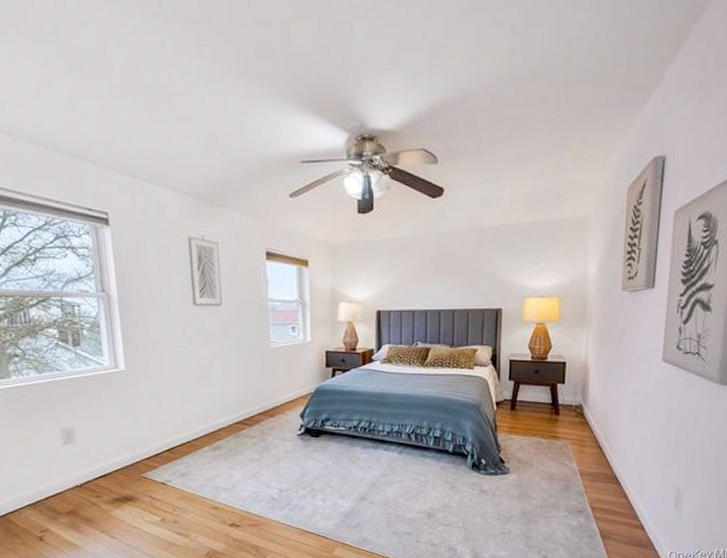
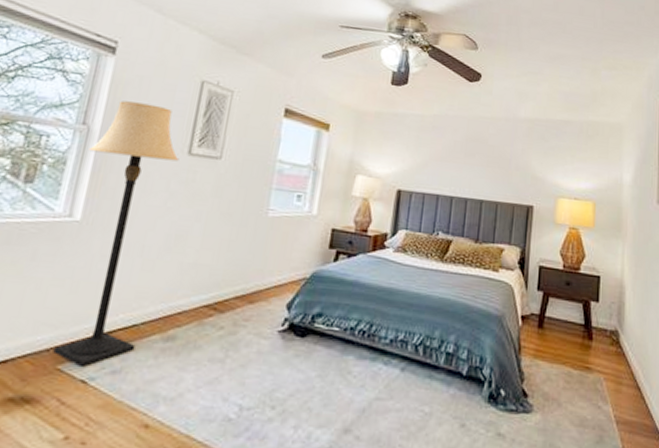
lamp: none [113,266,193,473] -> present [53,100,180,367]

